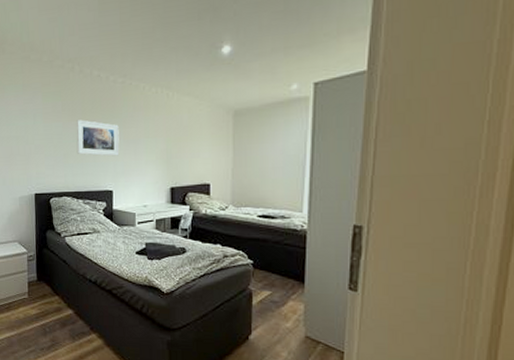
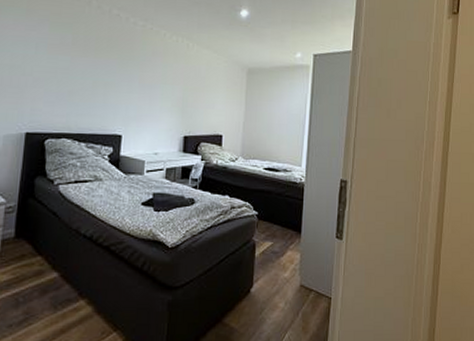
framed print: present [76,120,120,156] -> none [84,56,135,99]

